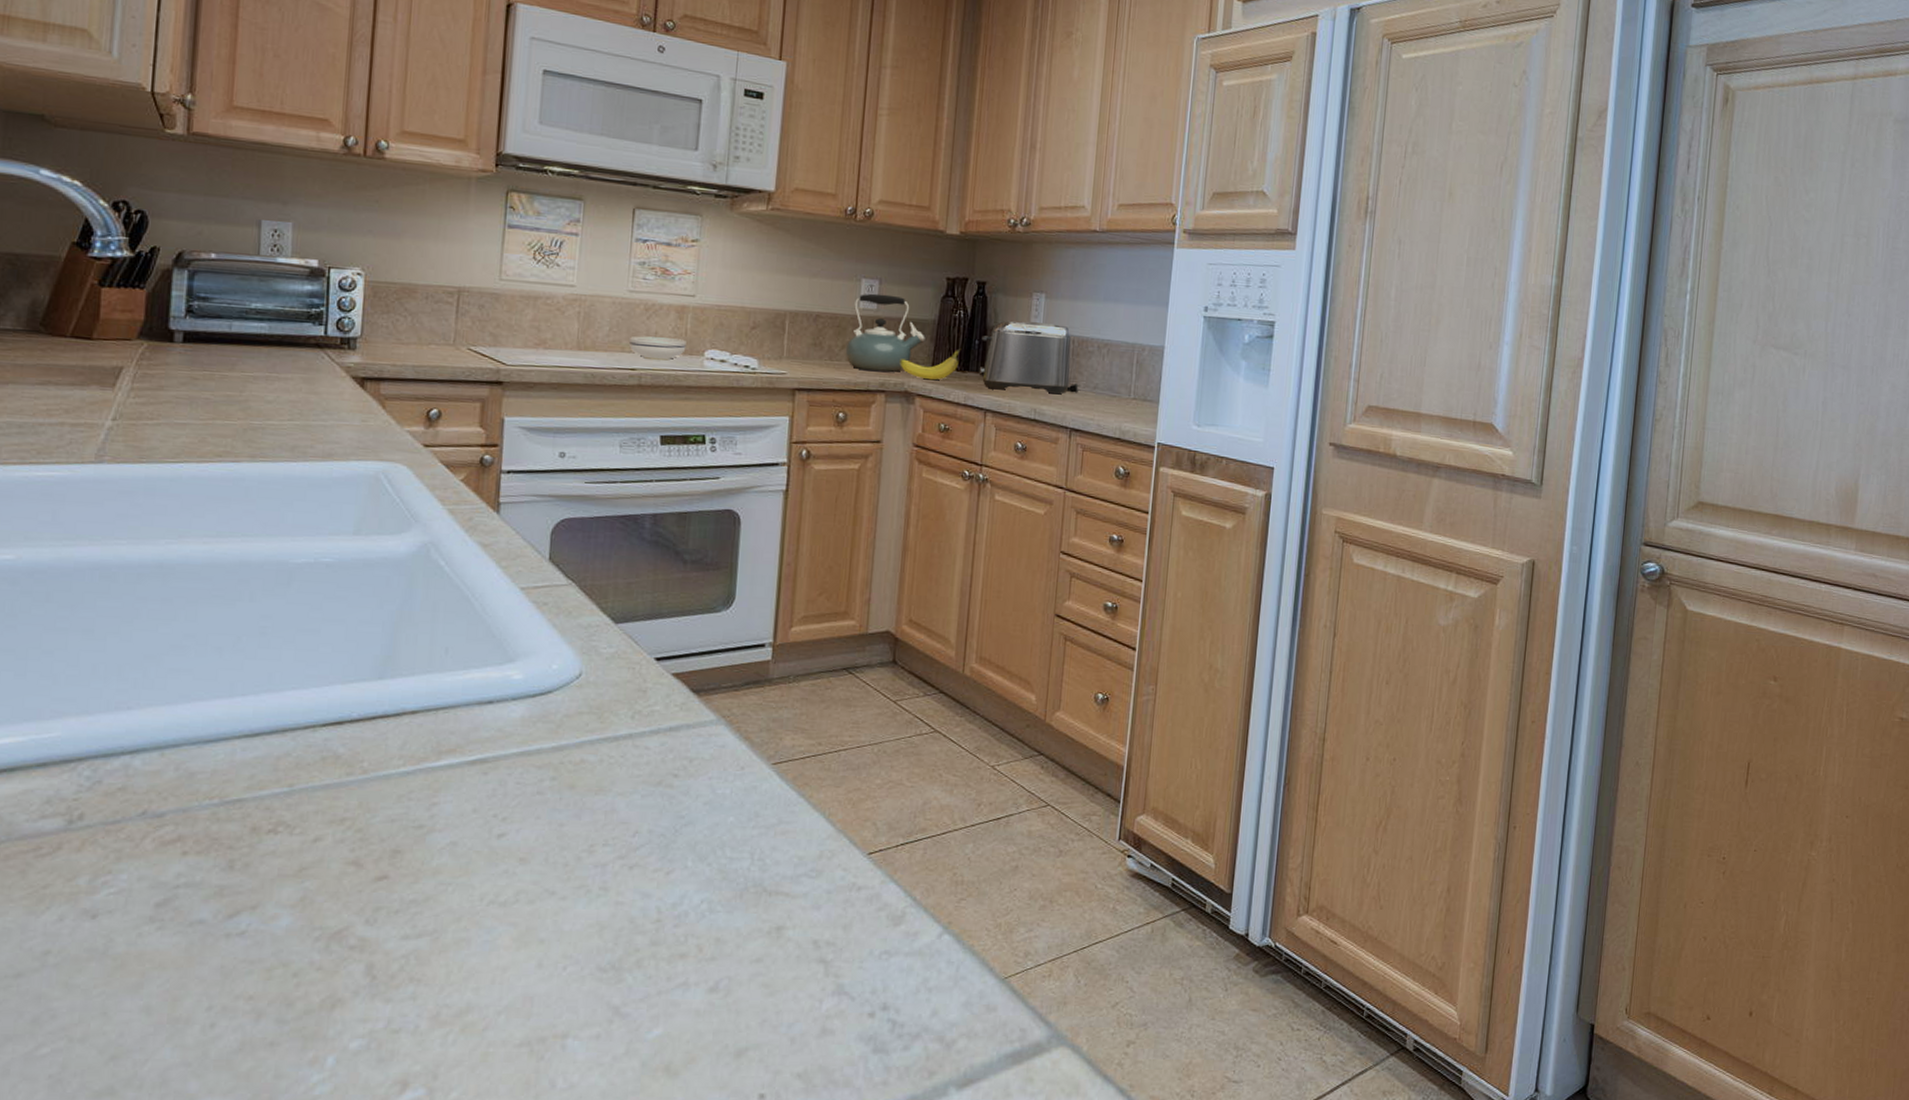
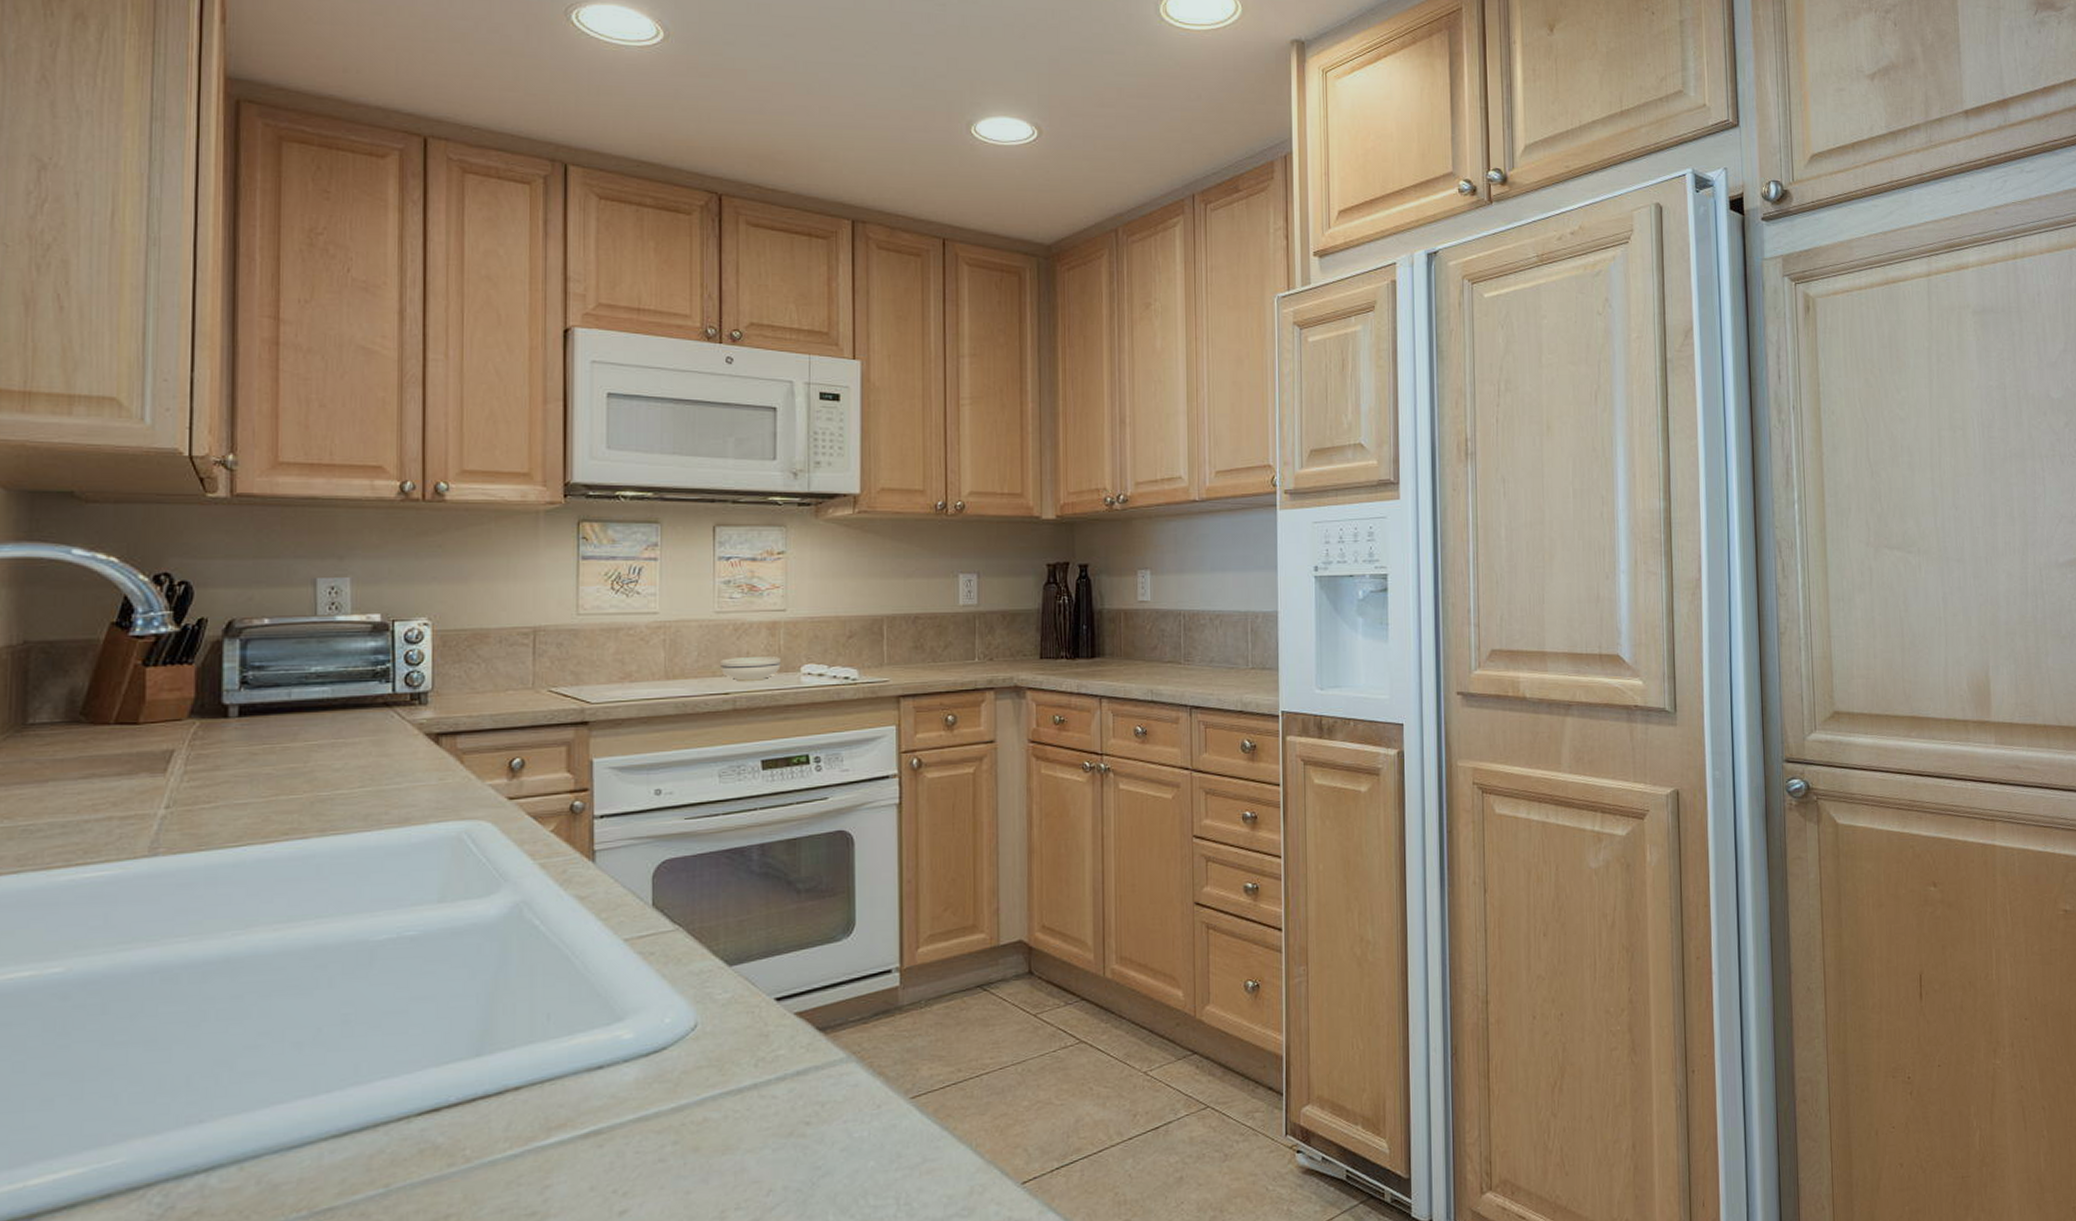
kettle: present [845,293,925,372] -> none [948,588,1031,669]
fruit: present [899,348,961,381] -> none [1006,636,1069,672]
toaster: present [978,321,1081,395] -> none [1089,600,1197,674]

